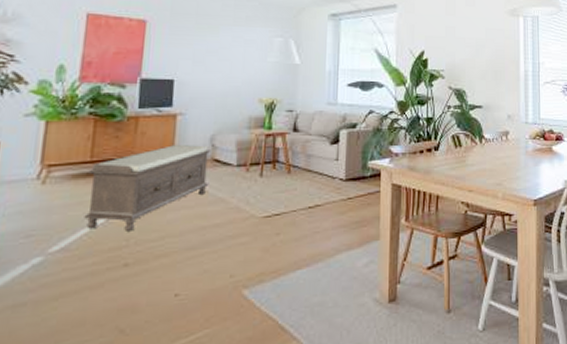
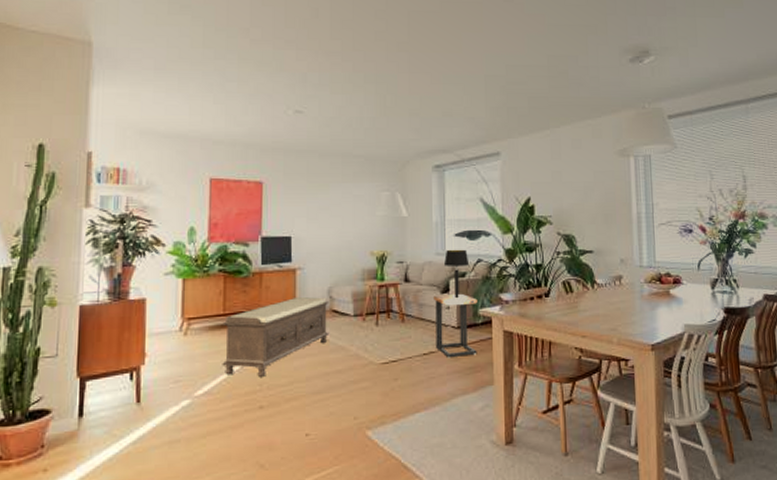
side table: none [322,146,367,212] -> present [434,294,478,358]
table lamp: none [336,99,361,150] -> present [444,249,470,299]

